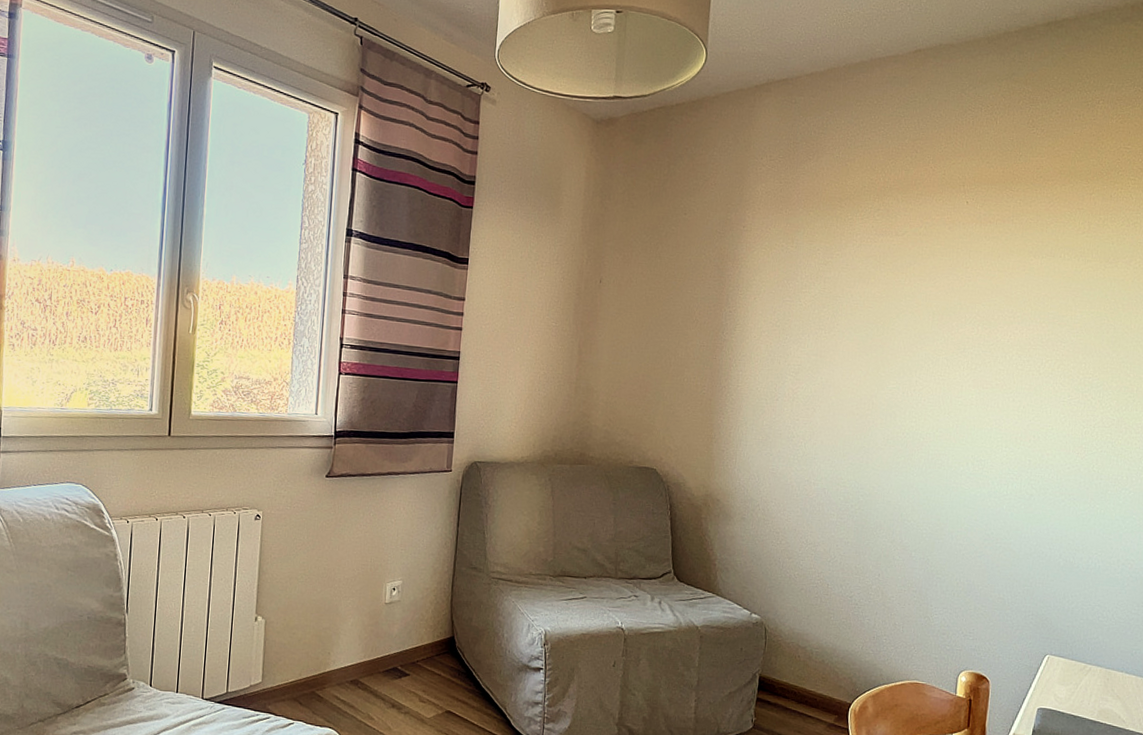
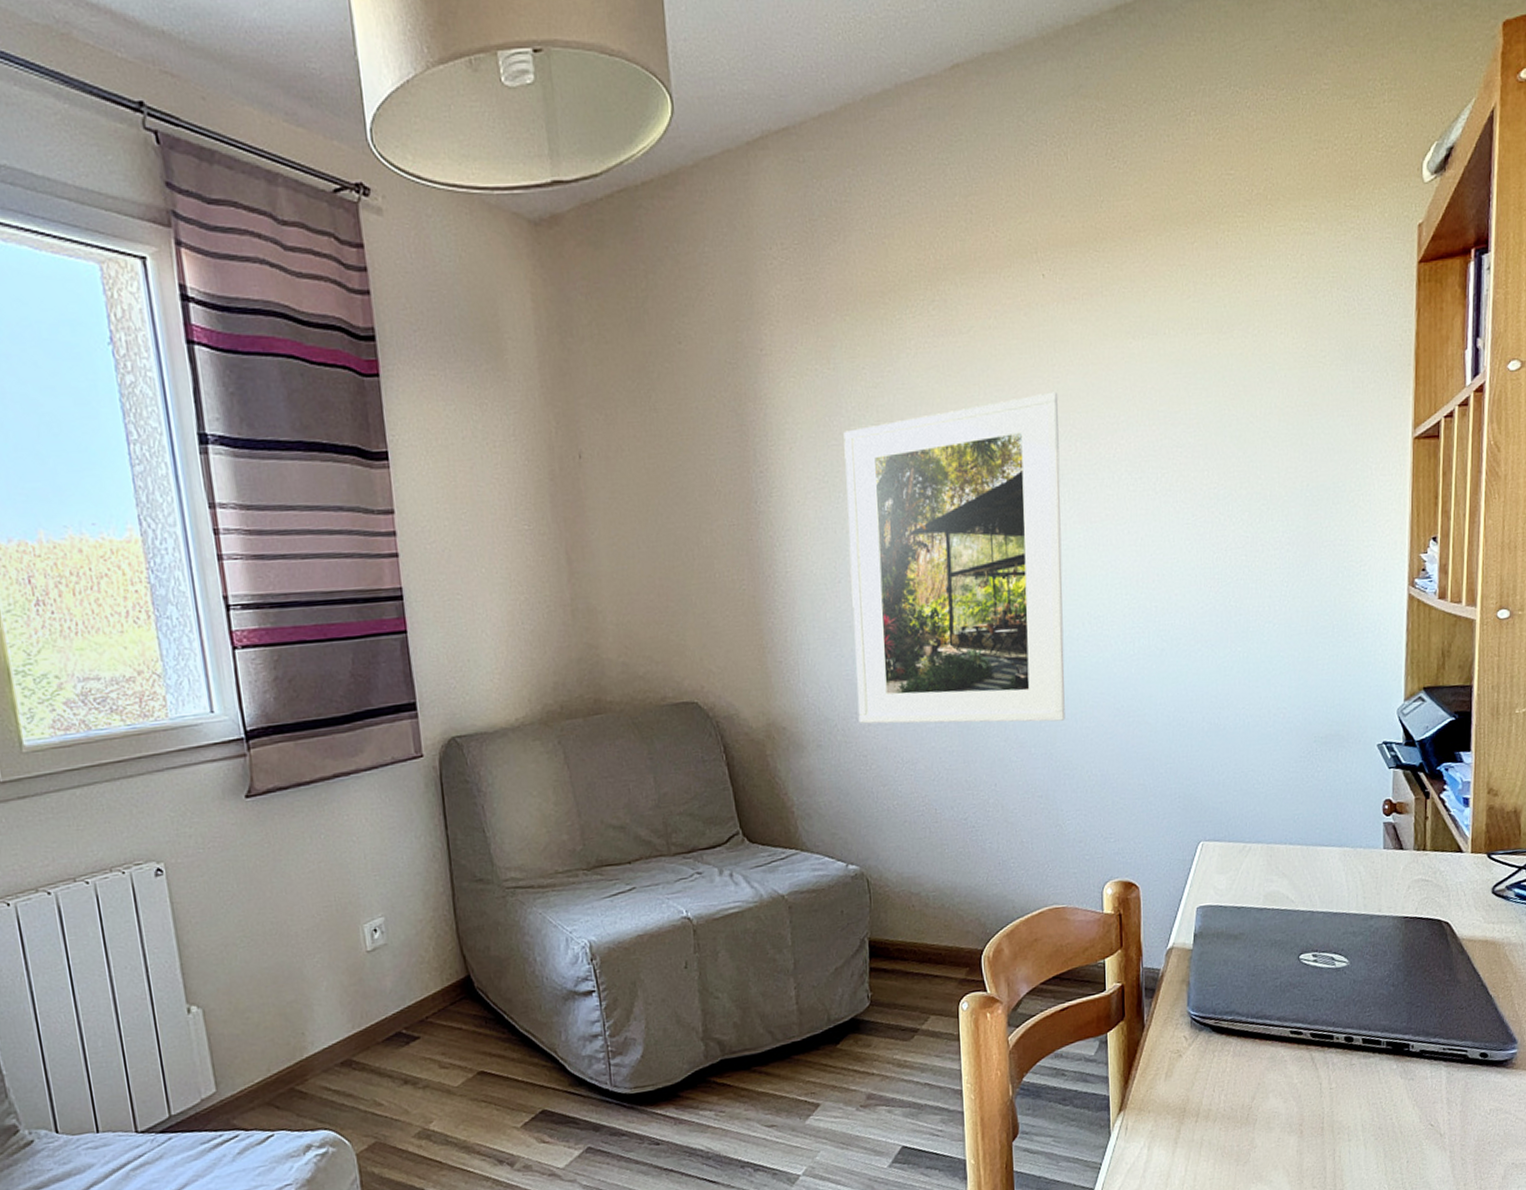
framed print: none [776,286,968,535] -> present [843,391,1065,724]

